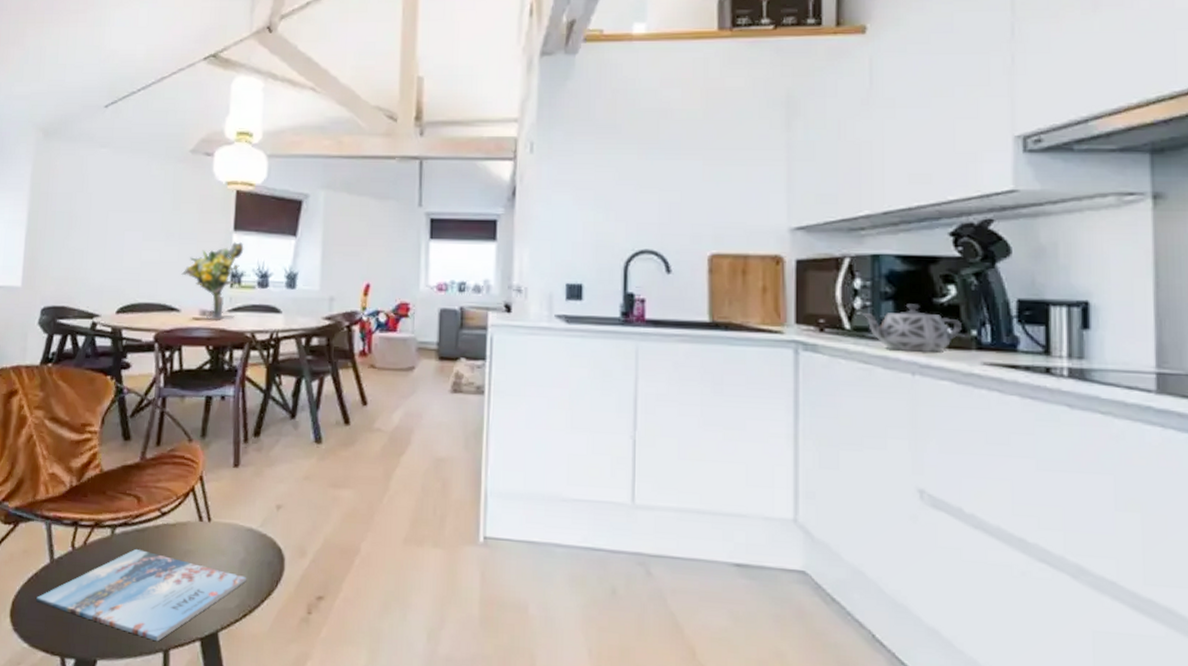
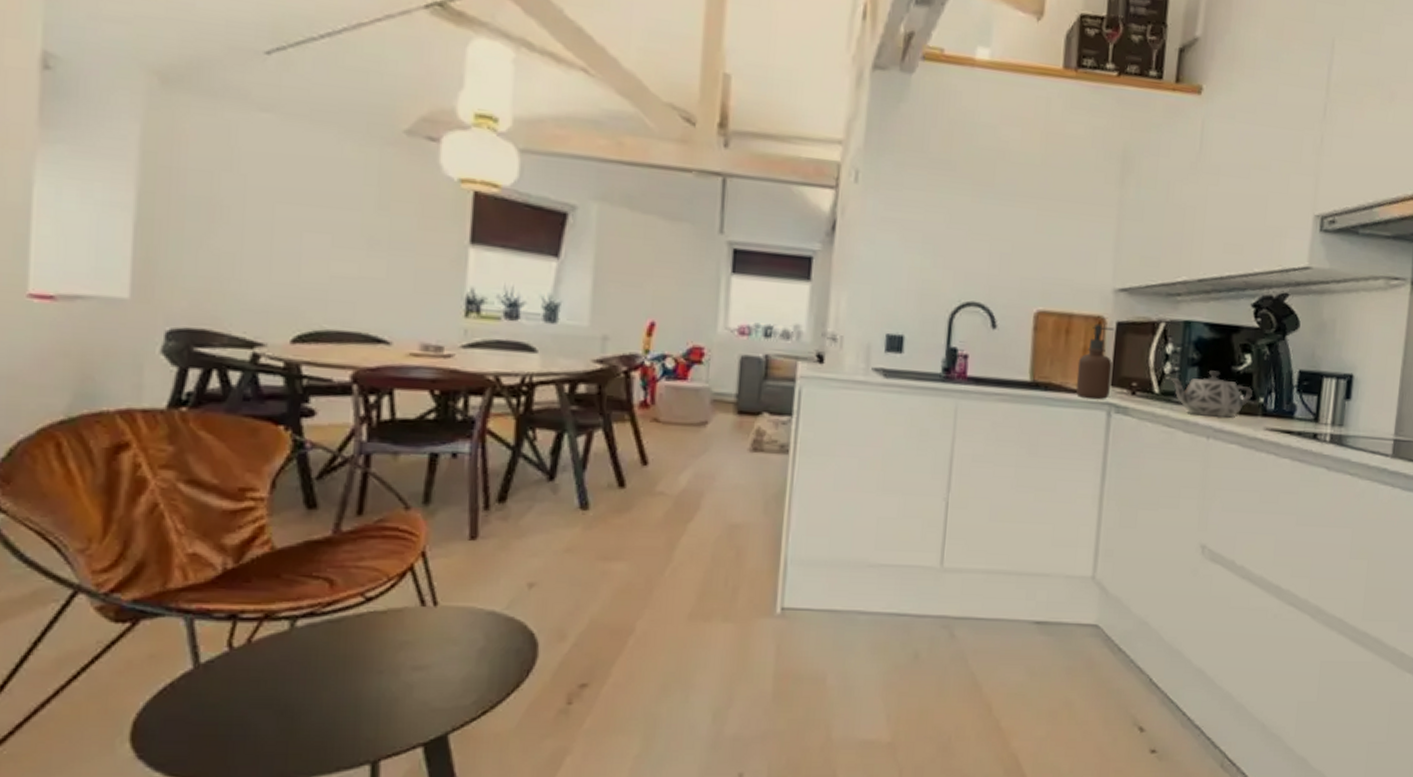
magazine: present [36,548,246,642] -> none [173,643,487,753]
bouquet: present [181,241,244,320] -> none [392,257,485,359]
soap dispenser: none [758,263,795,339] -> present [1075,323,1114,401]

